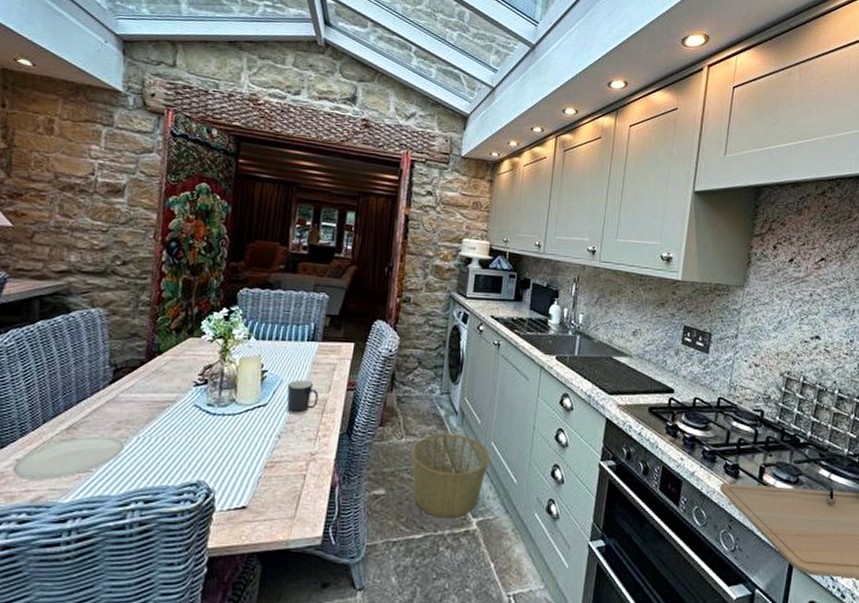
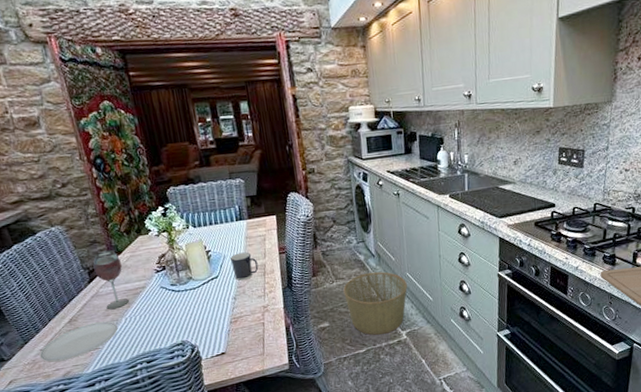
wineglass: none [121,347,158,423] -> present [93,249,129,310]

